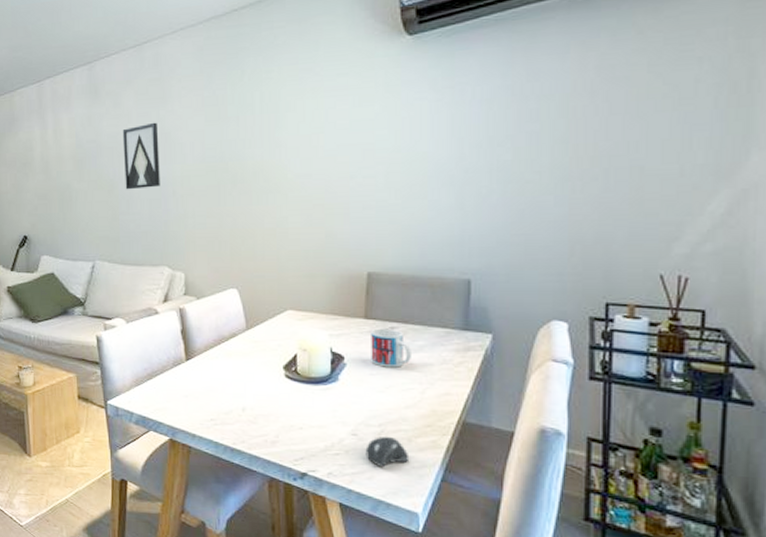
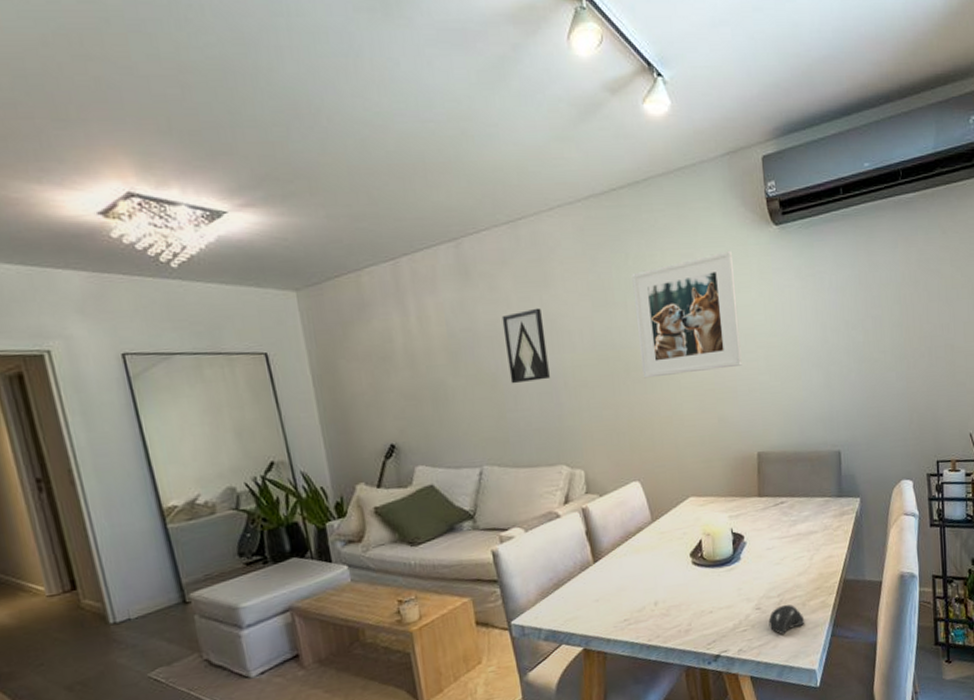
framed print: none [246,63,358,190] -> present [632,250,742,379]
mug: present [371,328,411,368] -> none [765,503,800,541]

